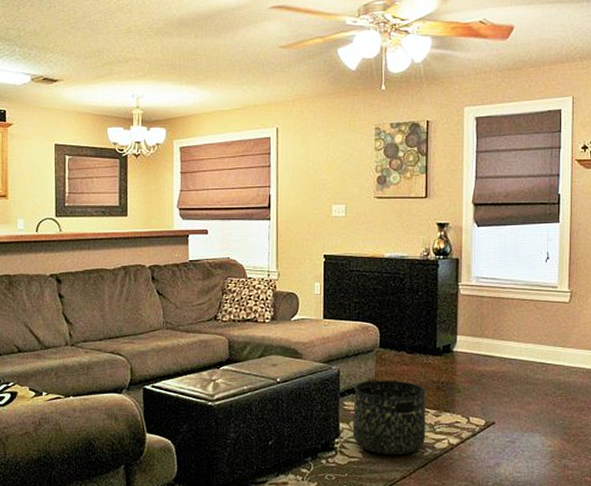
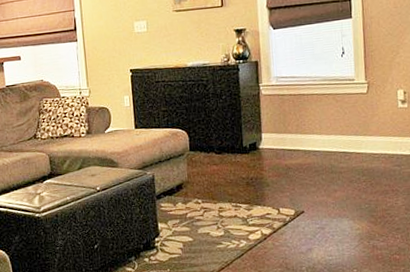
basket: present [352,380,426,455] -> none [169,180,240,249]

